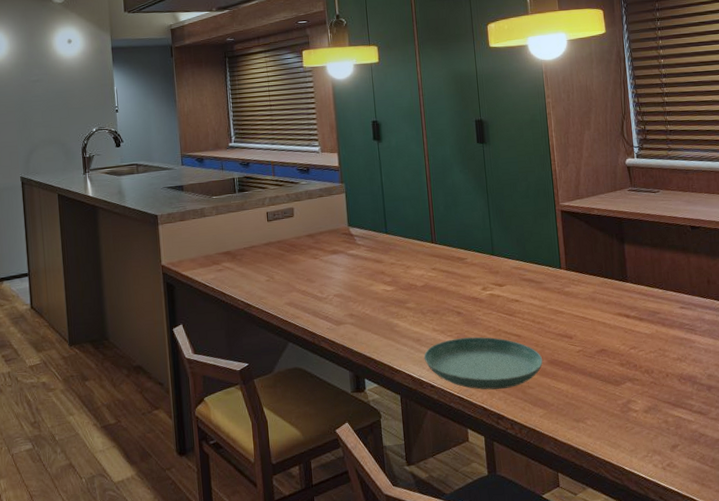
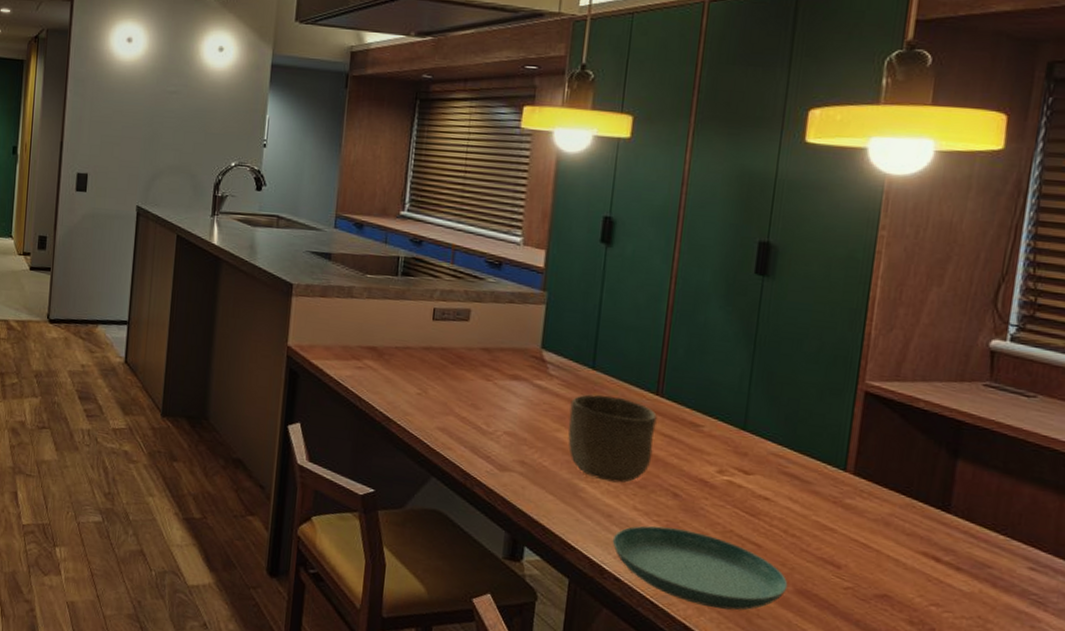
bowl: none [376,250,438,315] -> present [568,394,657,483]

